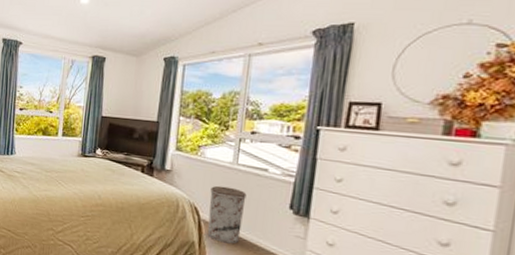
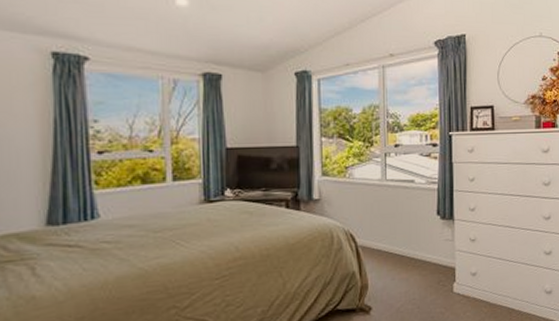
trash can: present [207,185,247,244] -> none [364,205,399,265]

